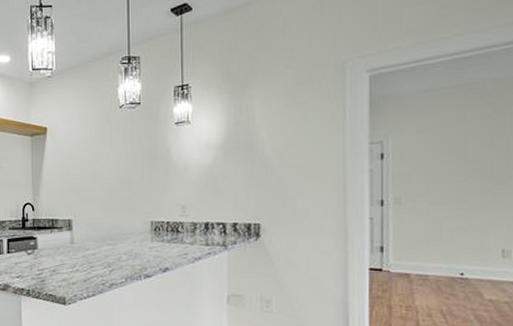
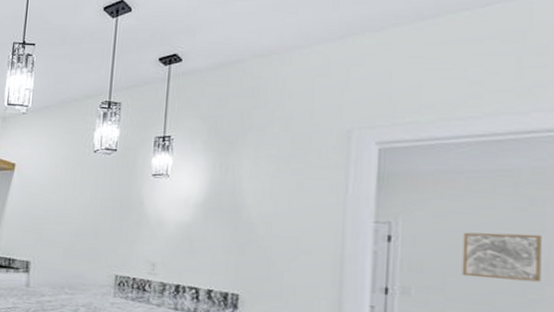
wall art: none [441,137,503,181] -> present [462,232,541,282]

